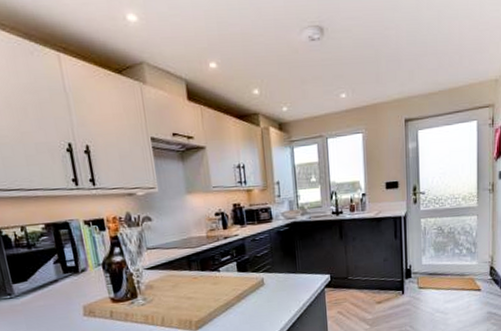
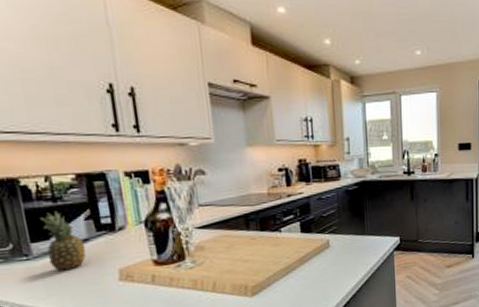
fruit: none [19,257,56,308] -> present [40,212,86,271]

